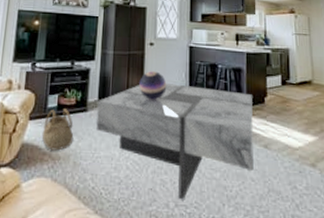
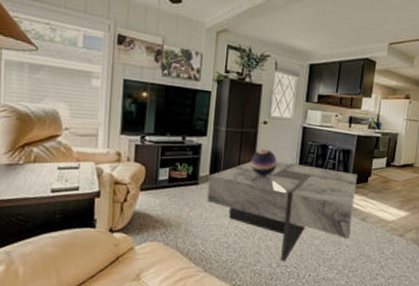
basket: present [41,109,74,151] -> none [153,181,185,219]

